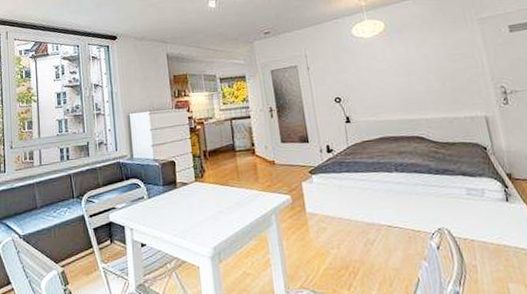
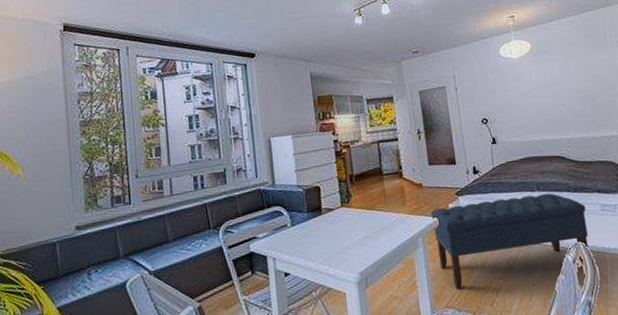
bench: none [284,175,454,270] -> present [431,193,589,289]

